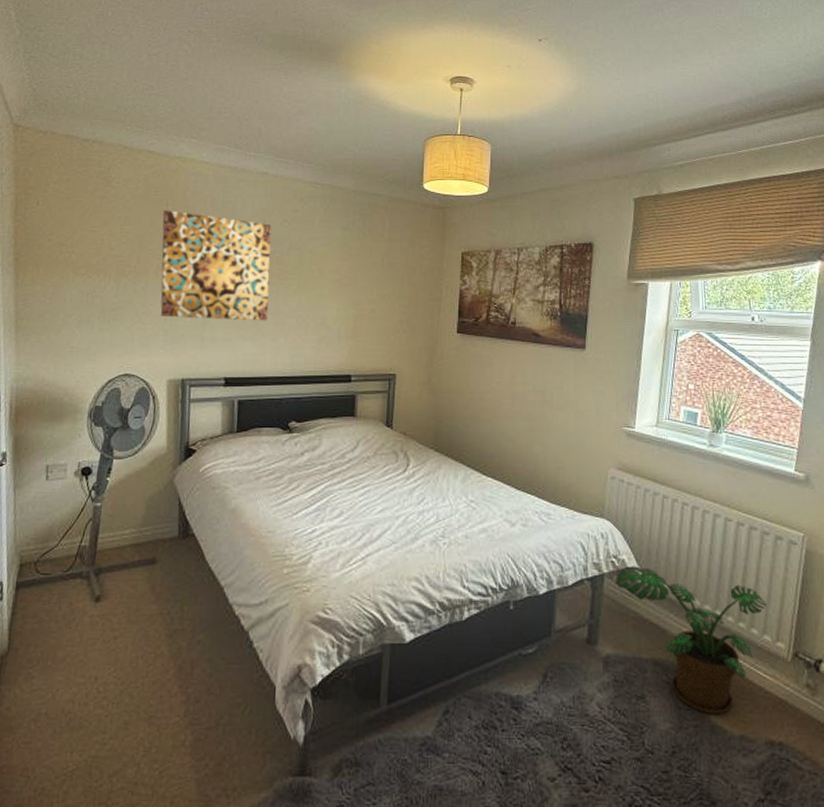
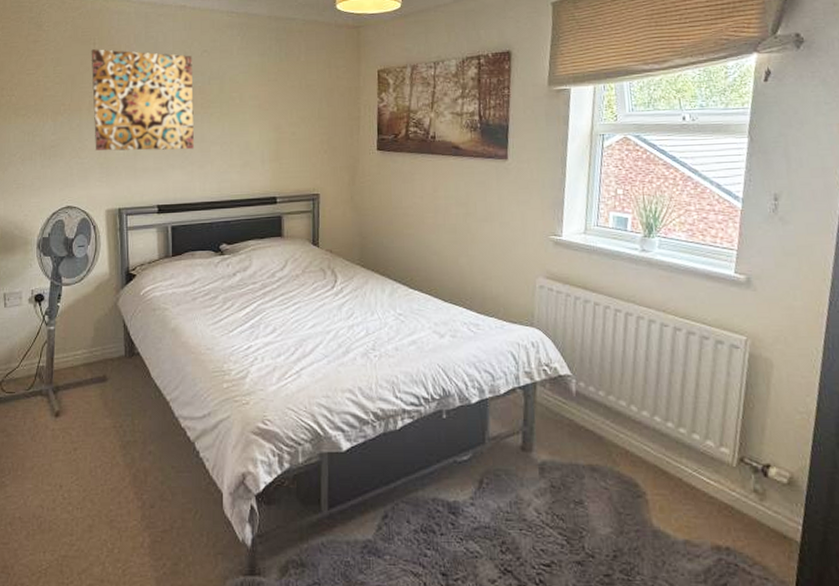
potted plant: present [614,567,767,714] -> none [547,375,708,519]

